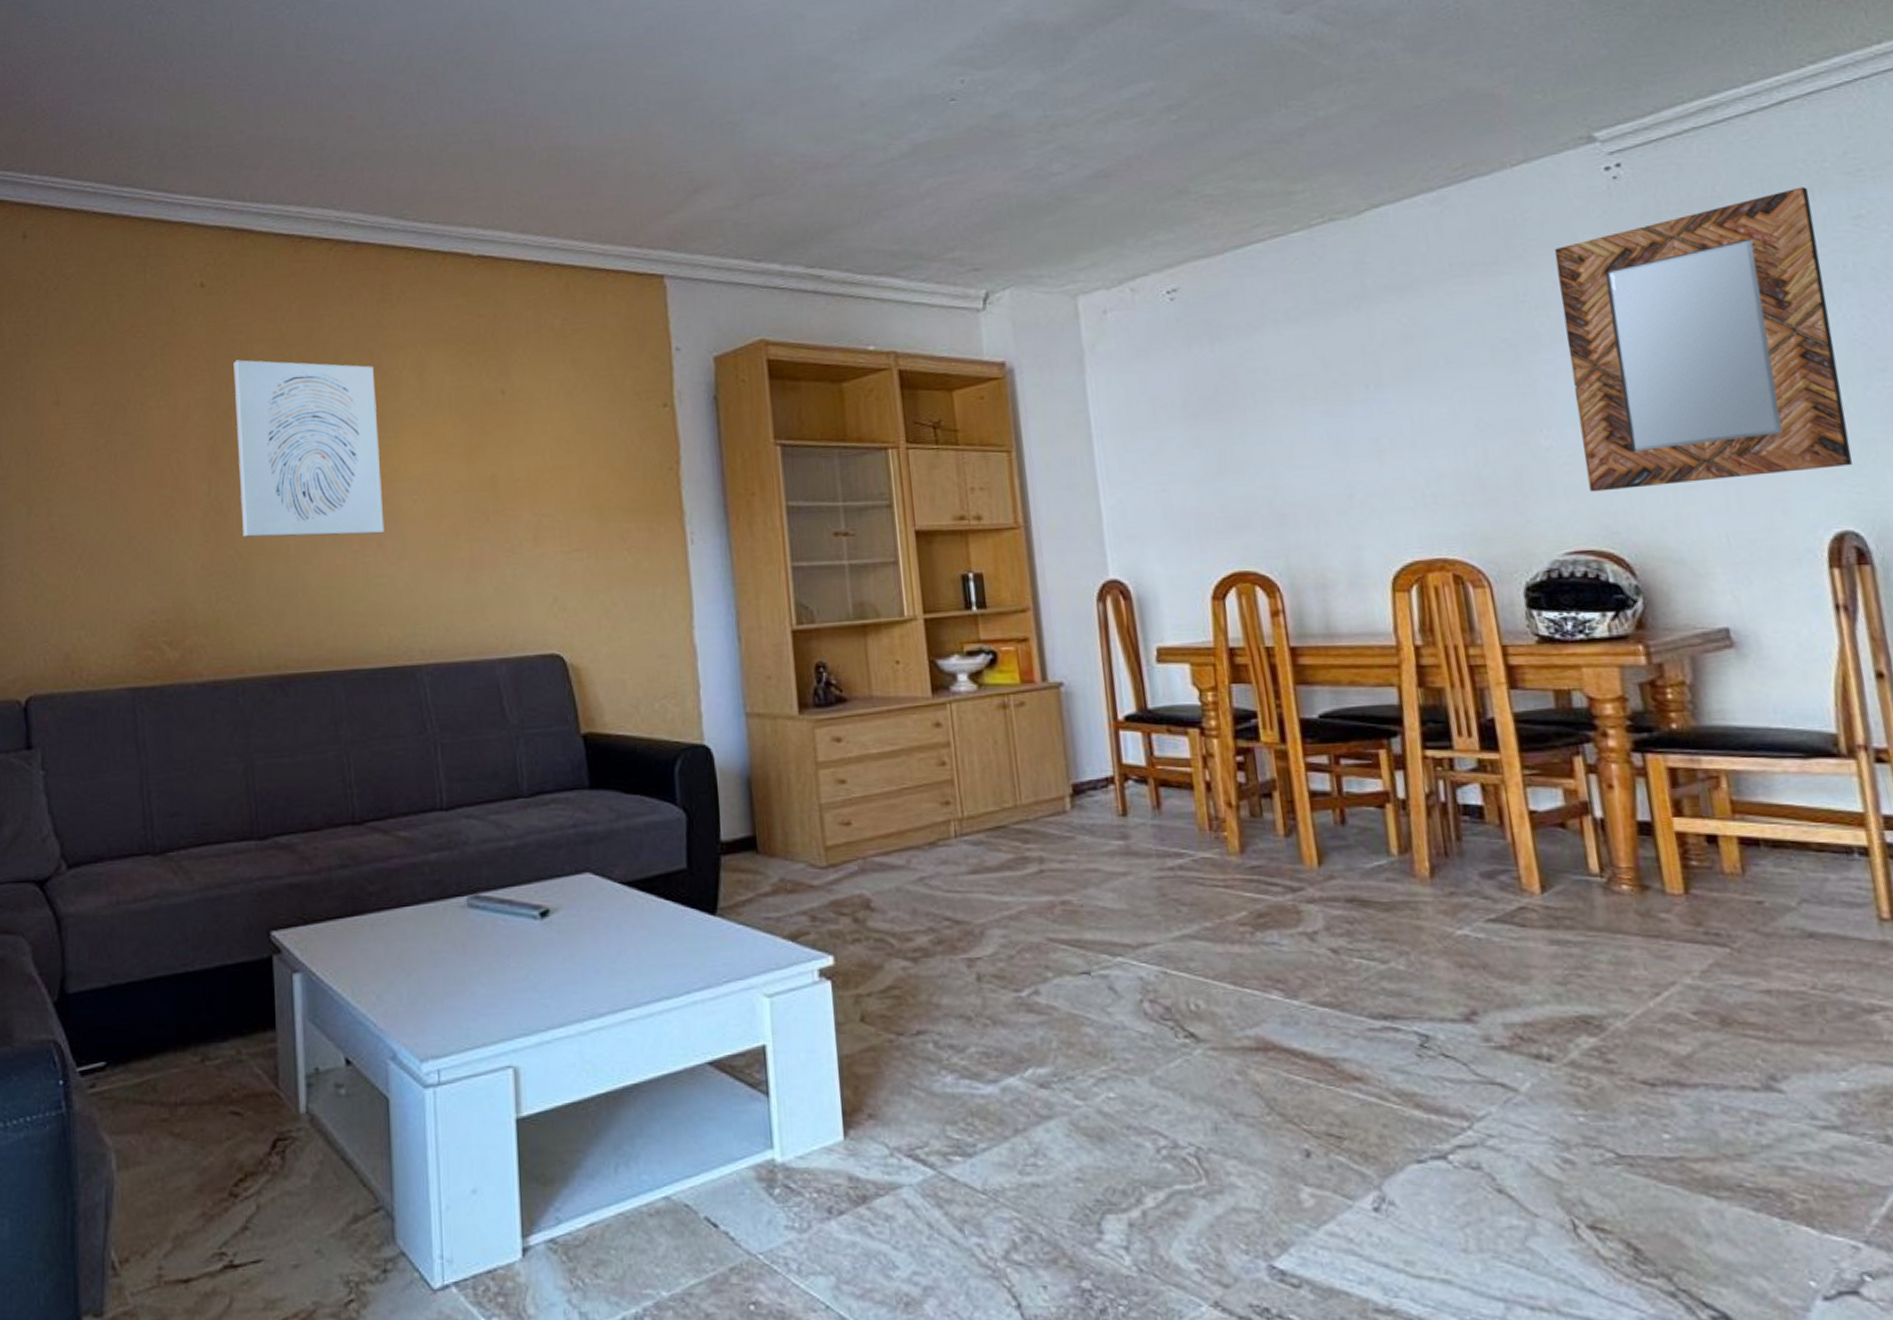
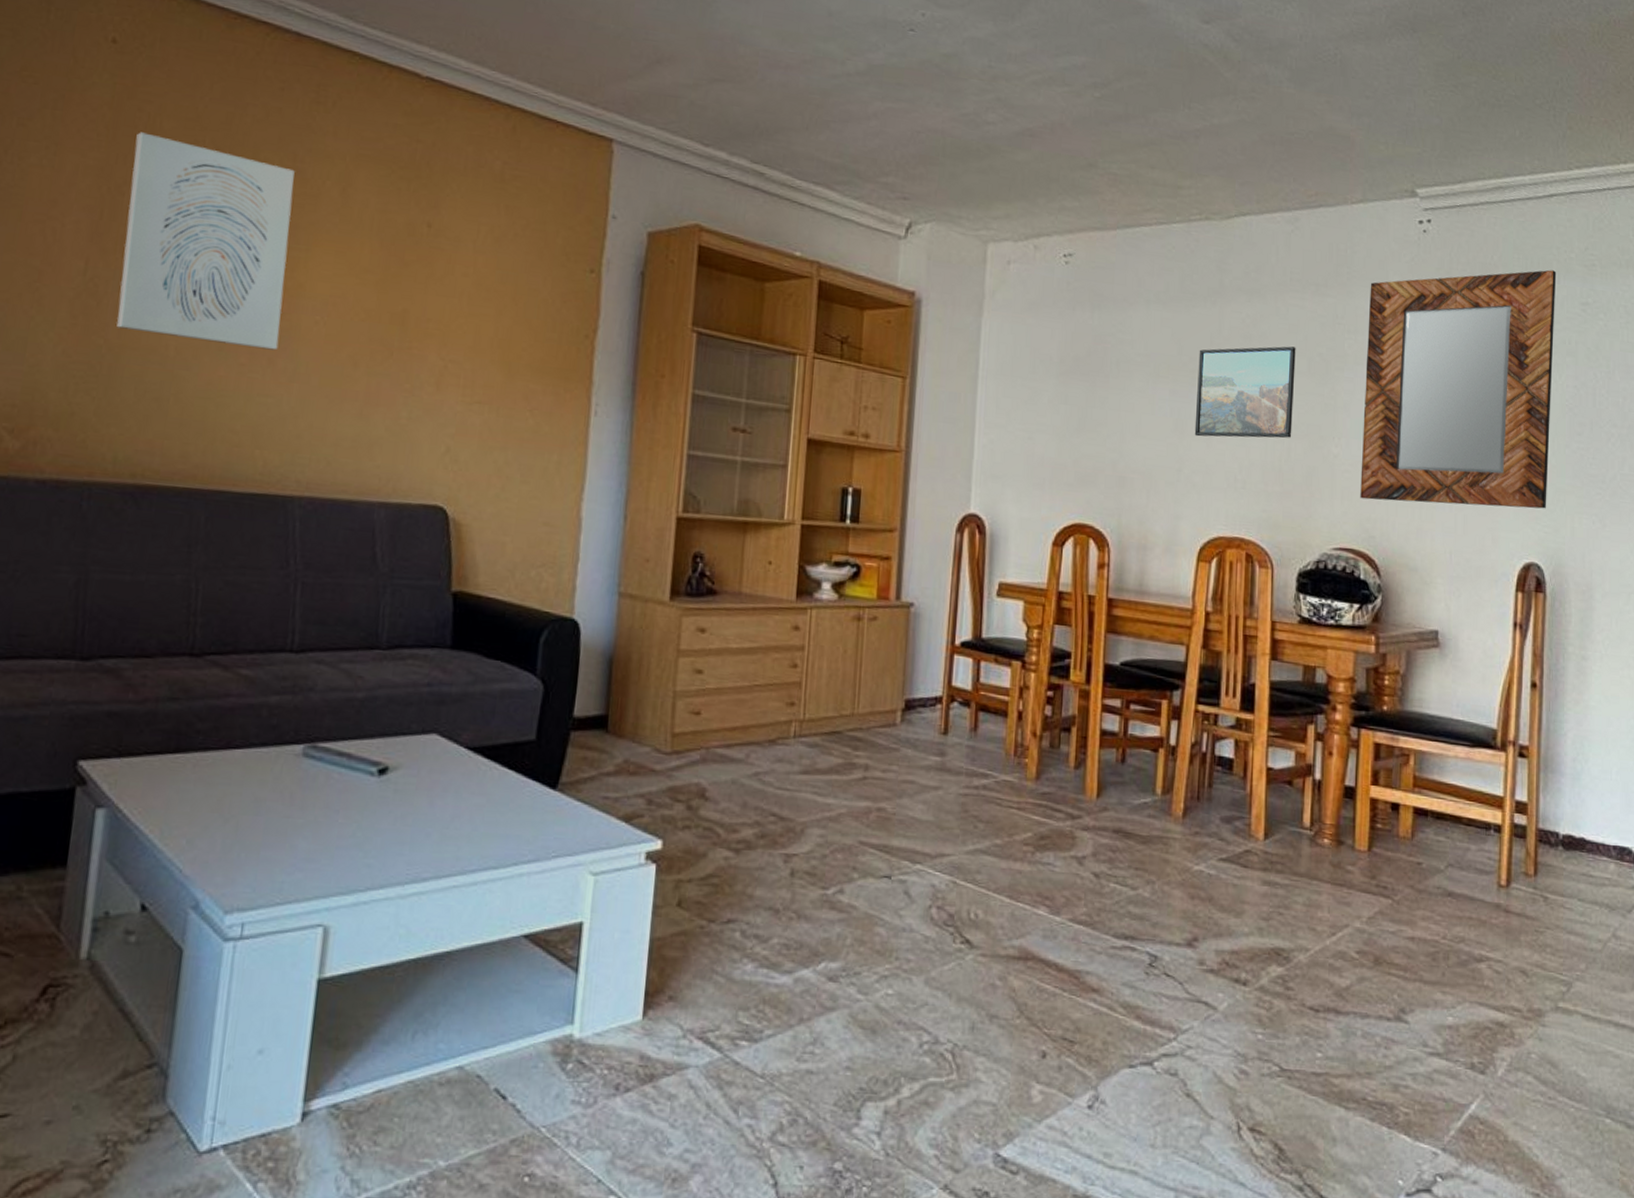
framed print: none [1349,338,1486,456] -> present [1194,346,1296,438]

